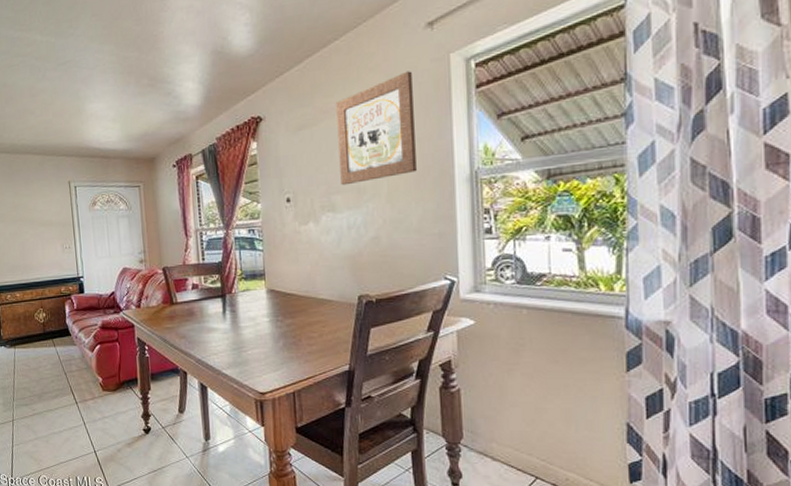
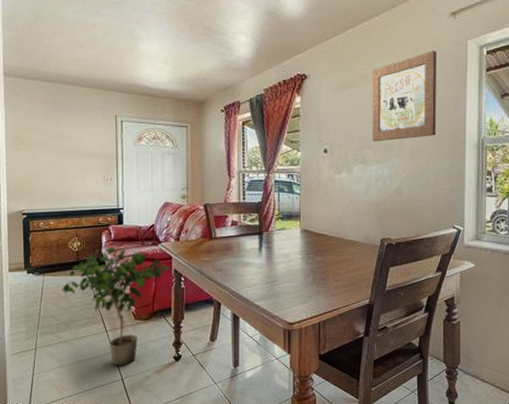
potted plant: none [32,316,132,438] -> present [62,246,169,366]

